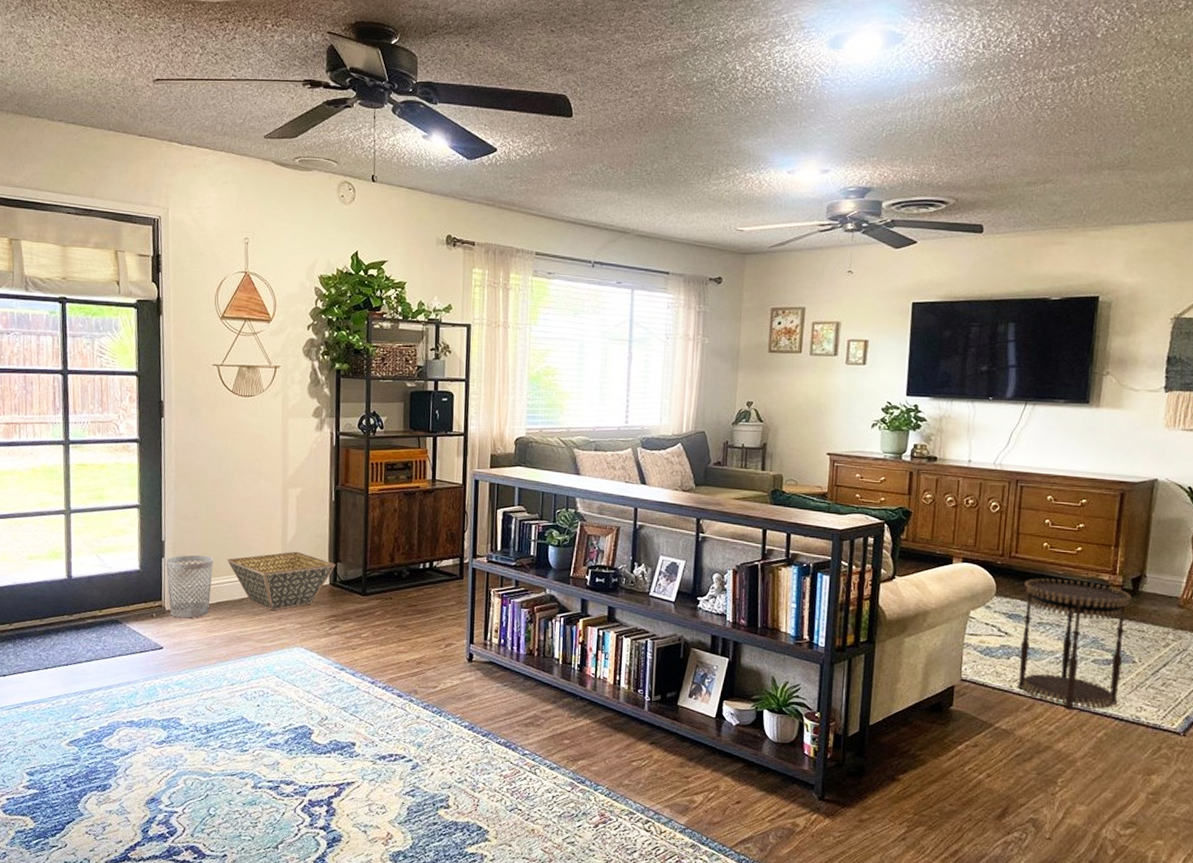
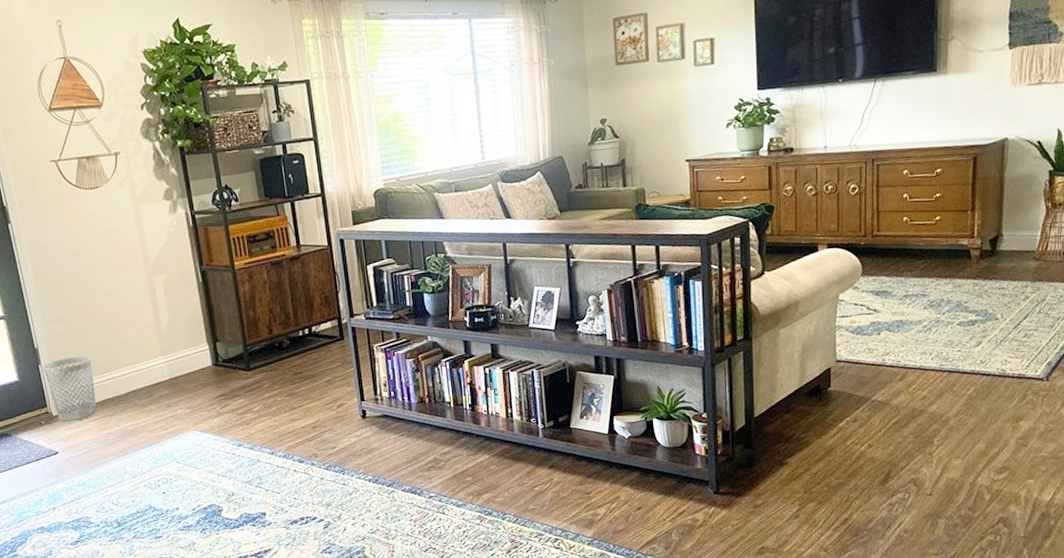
basket: present [227,551,336,611] -> none [105,337,216,400]
side table: present [1018,578,1131,709] -> none [888,249,990,373]

